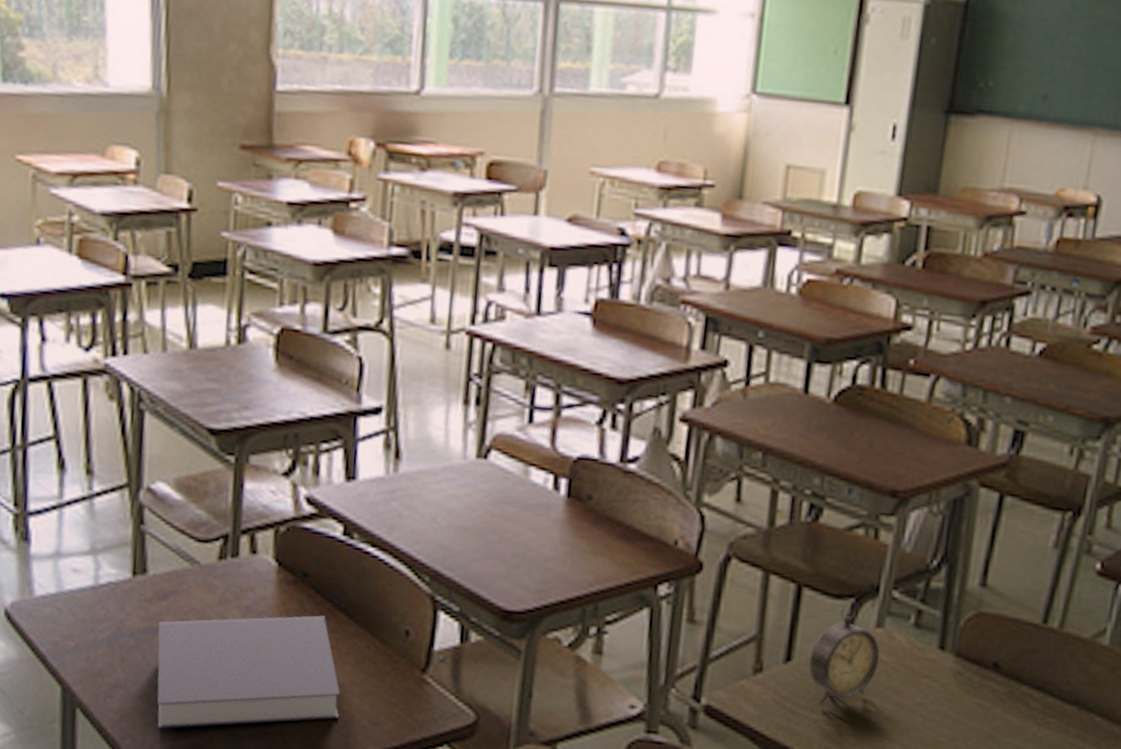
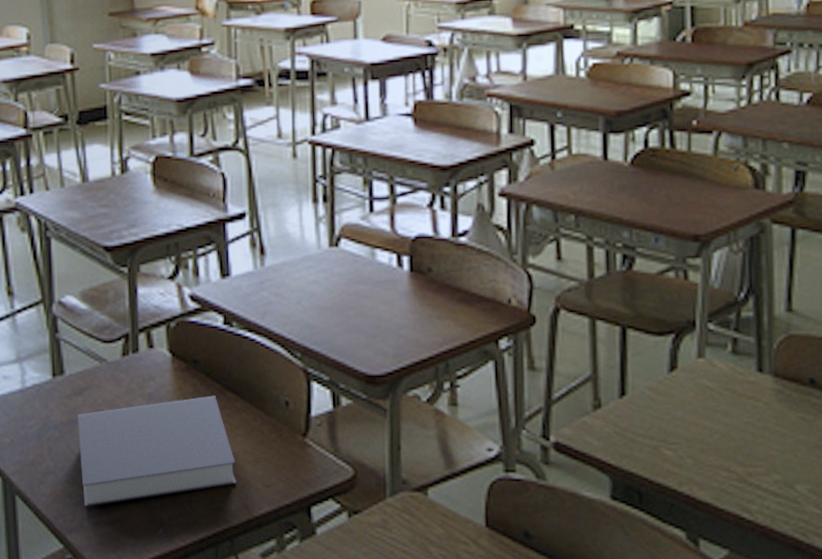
alarm clock: present [808,600,880,706] -> none [641,335,705,433]

